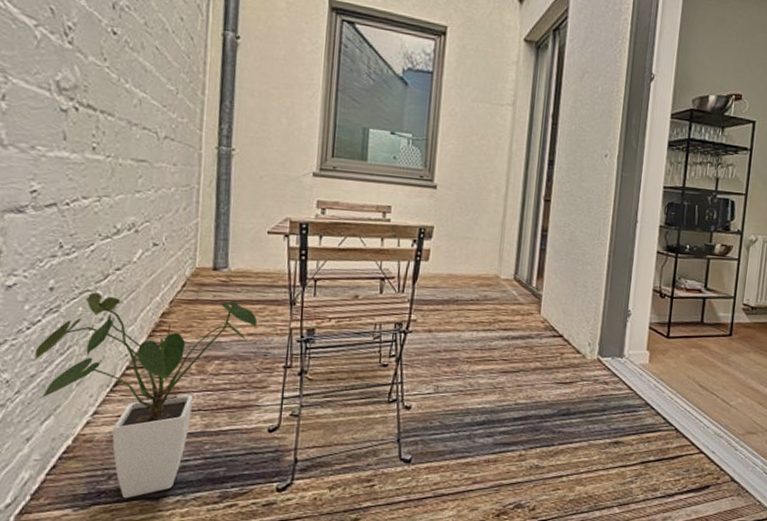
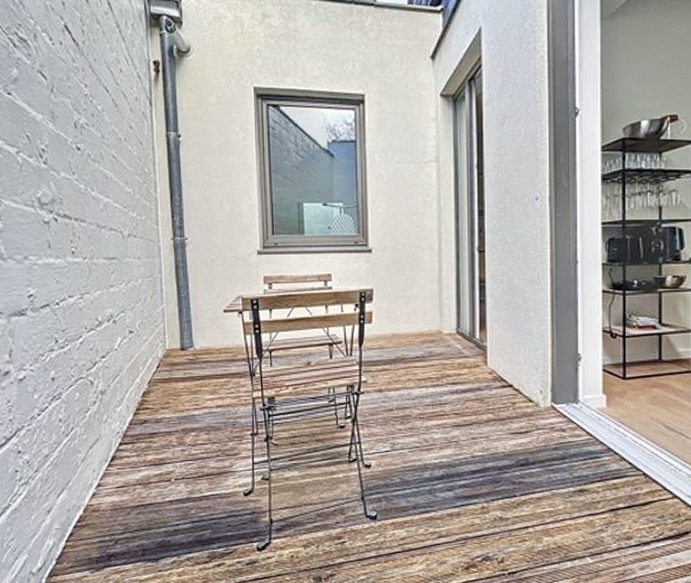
house plant: present [33,292,258,499] -> none [45,376,224,561]

